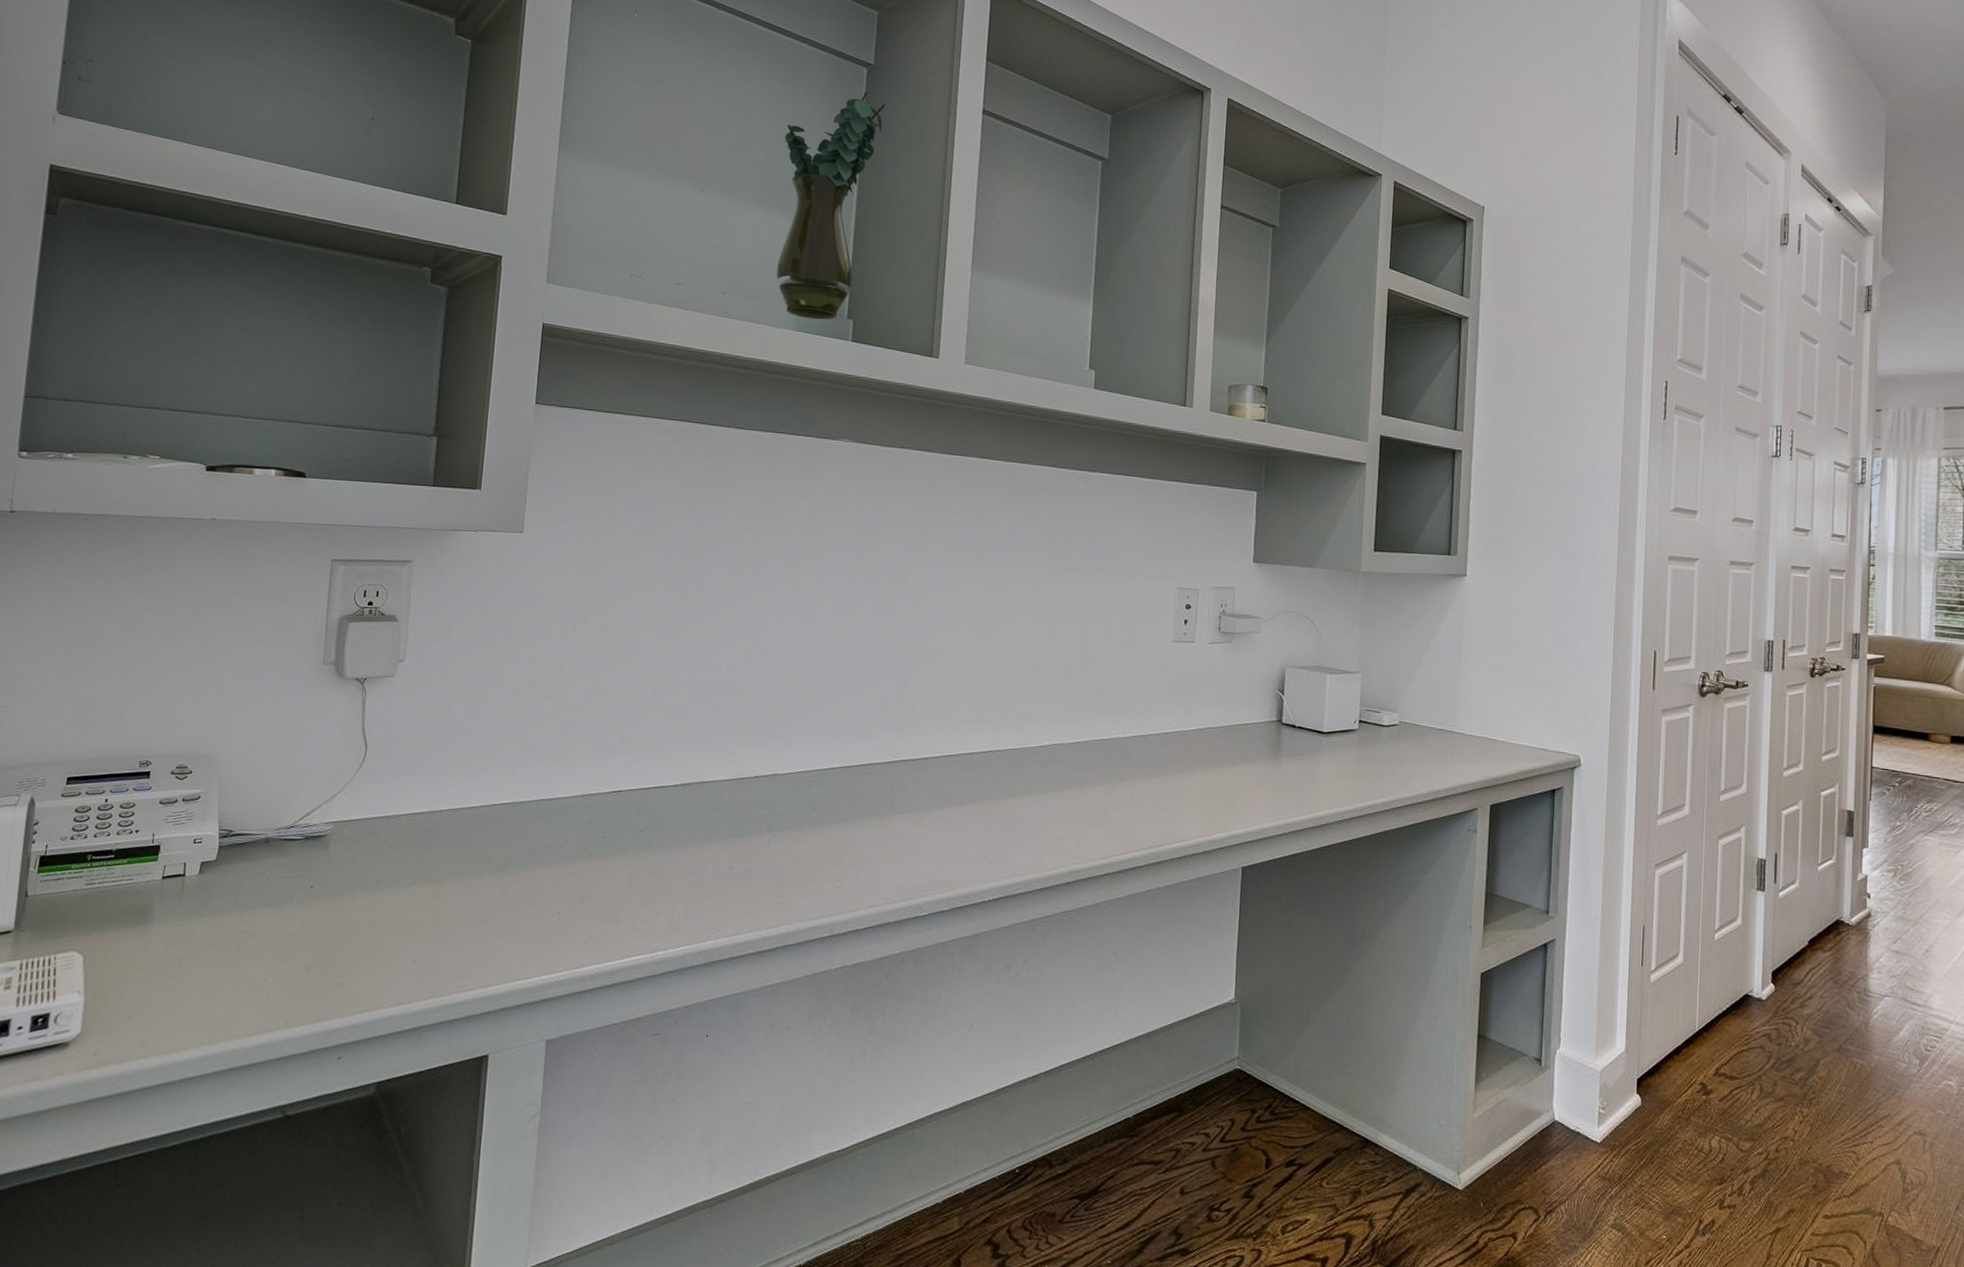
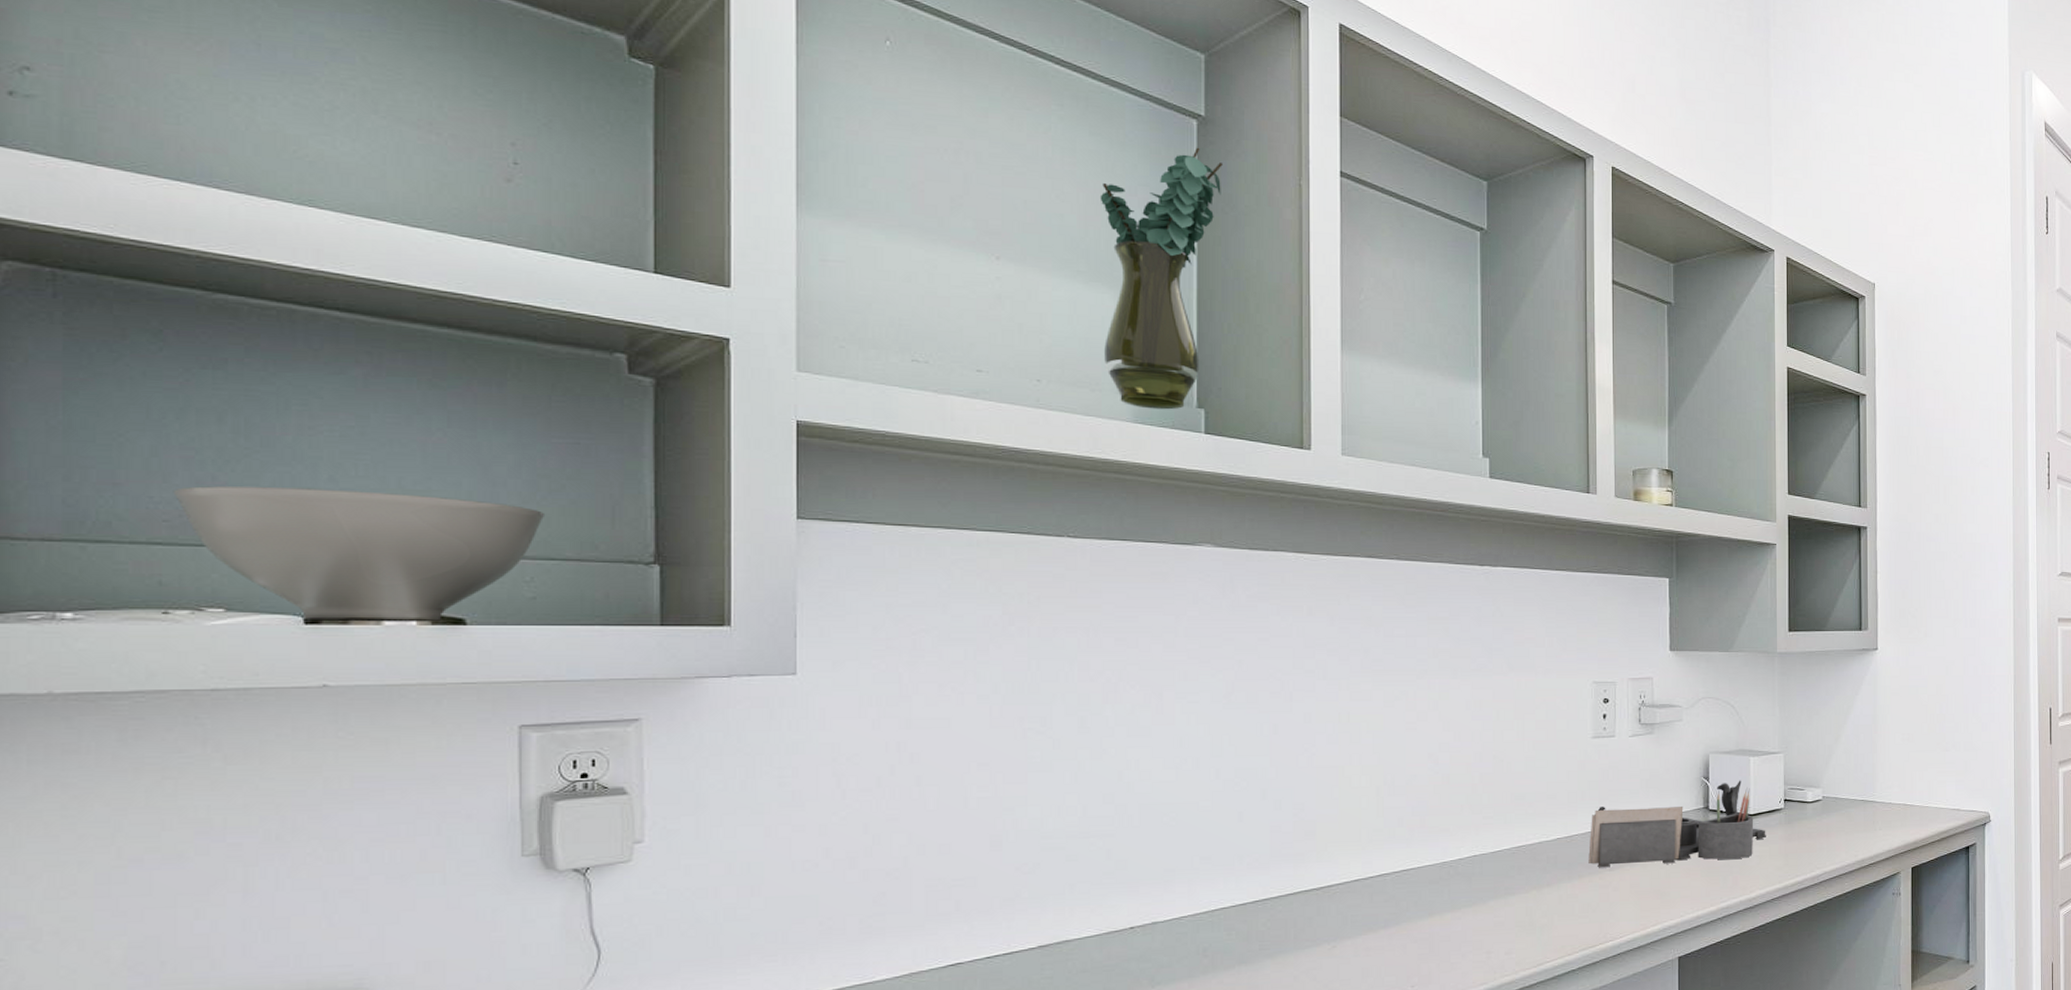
bowl: none [139,363,366,475] -> present [173,486,546,622]
desk organizer: none [1161,696,1339,776] -> present [1588,780,1766,868]

